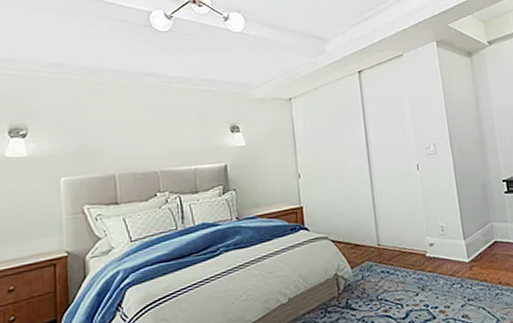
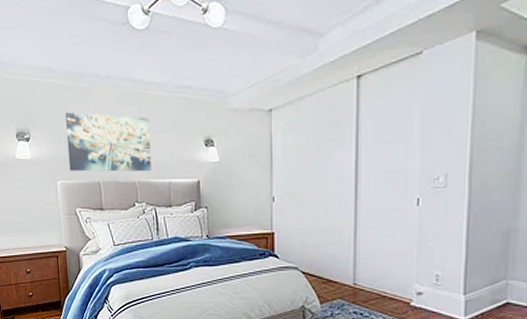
wall art: none [74,105,175,166] -> present [65,112,152,172]

